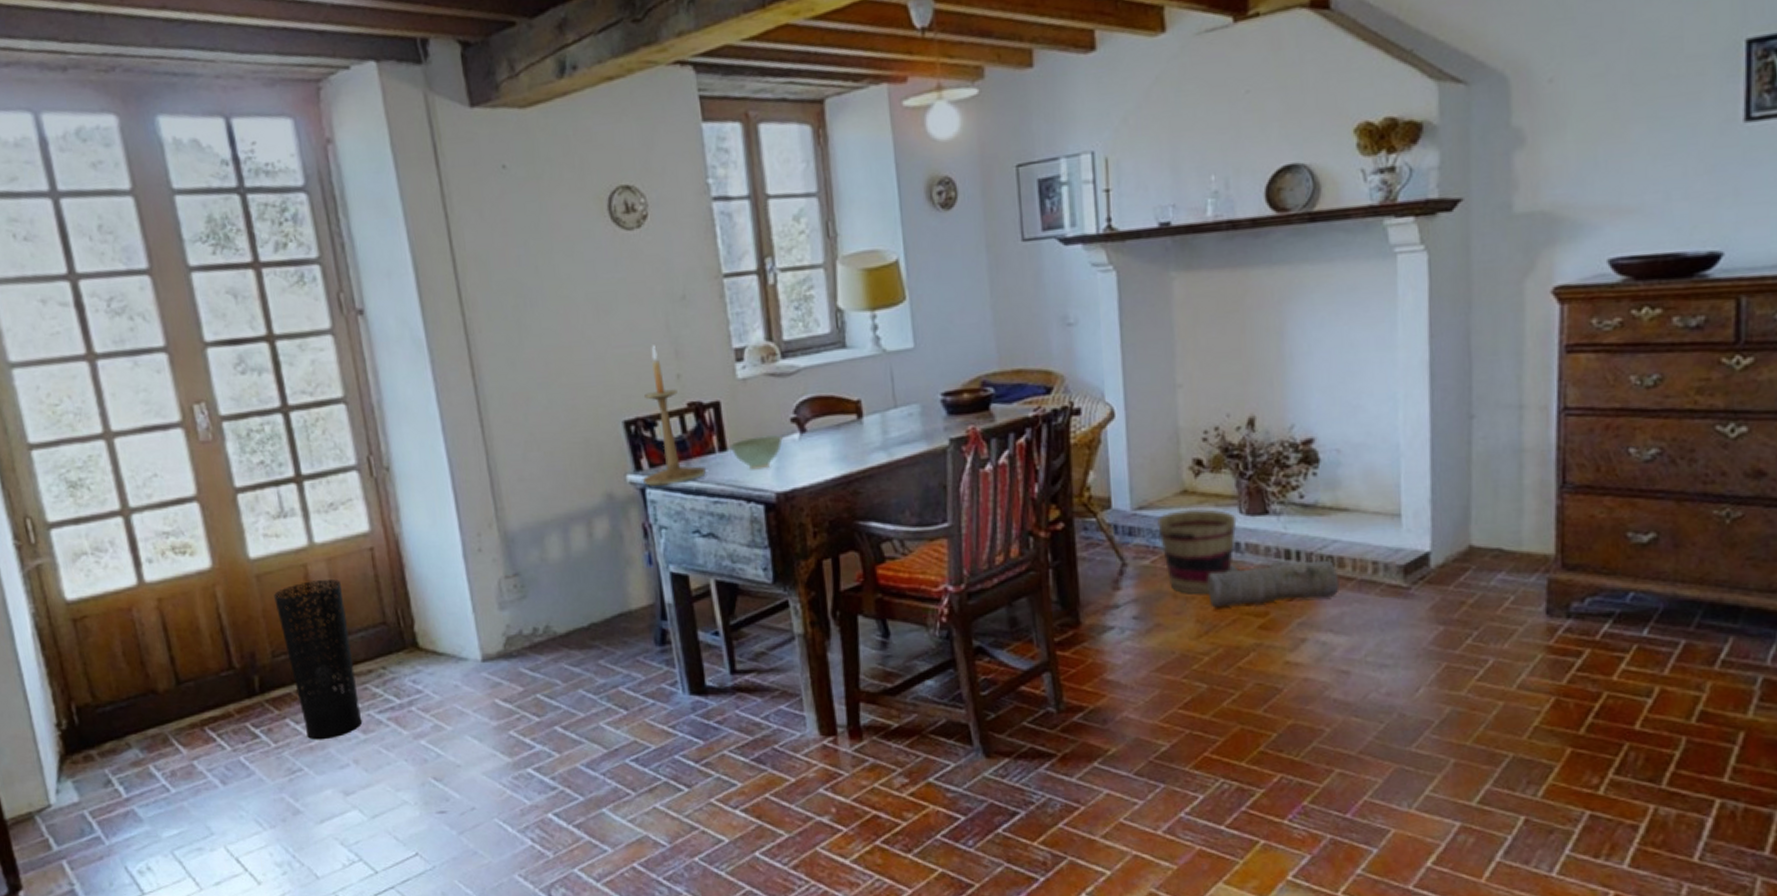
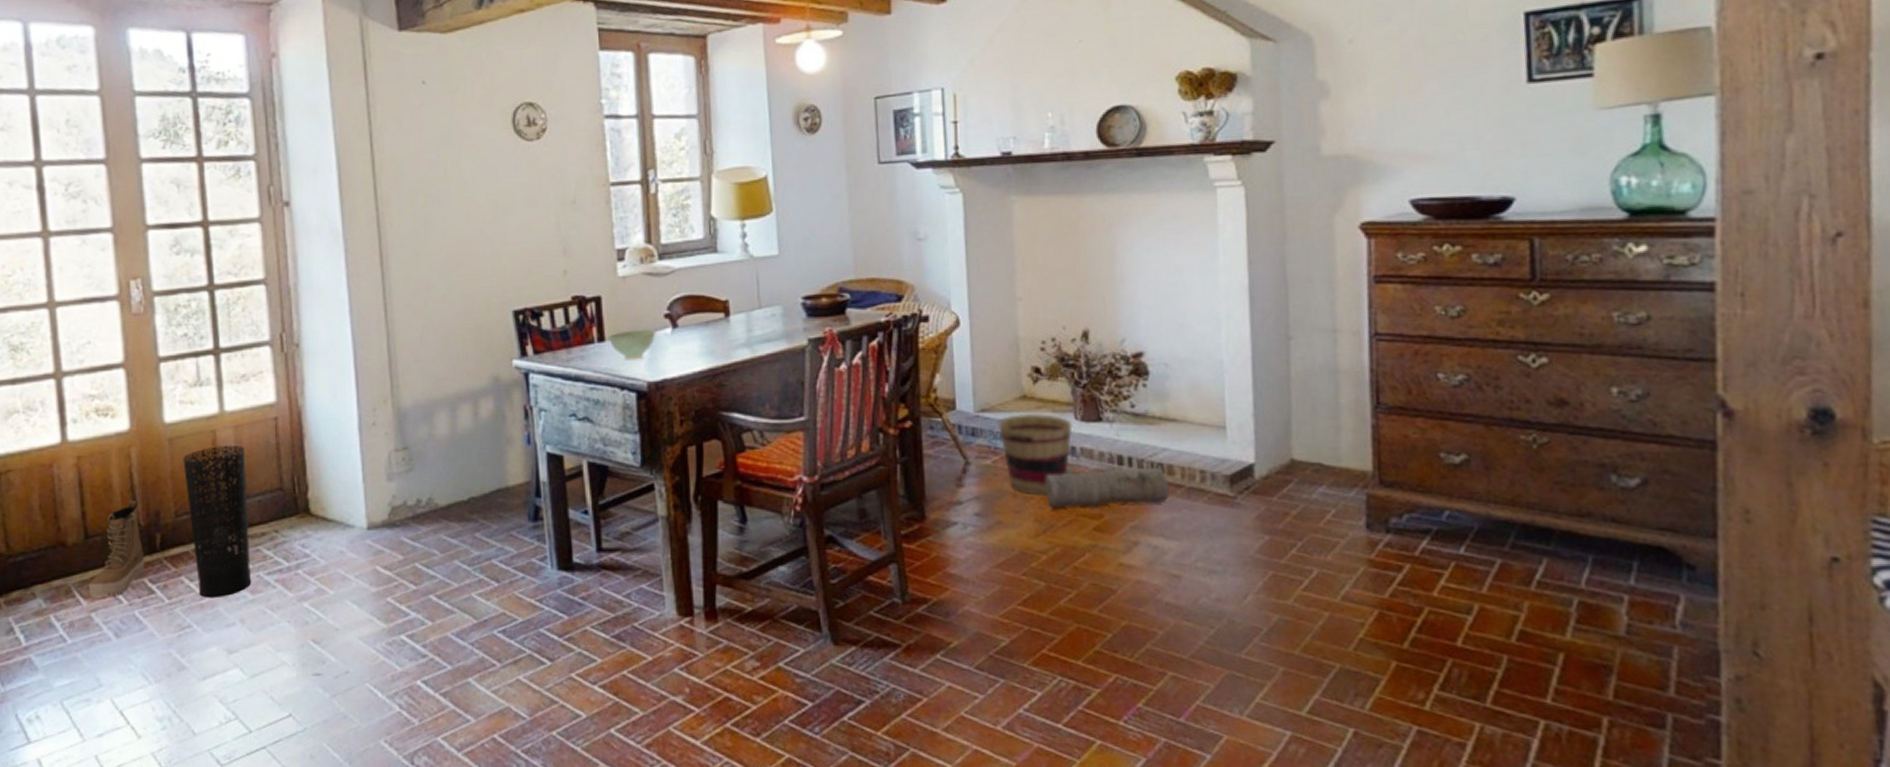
boot: none [186,642,245,745] -> present [88,501,145,598]
candlestick: present [642,345,706,486] -> none [526,243,585,371]

